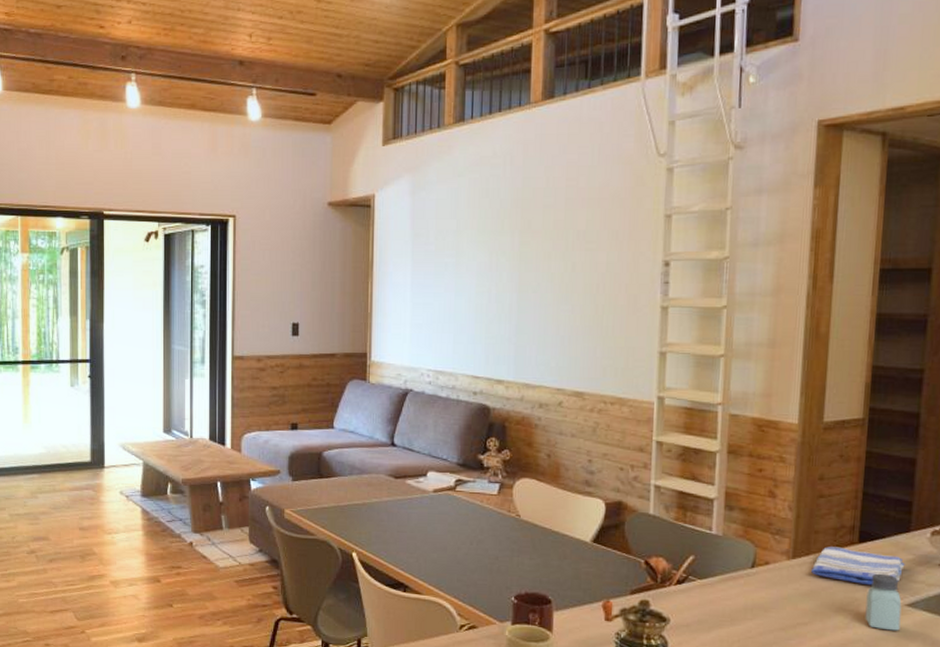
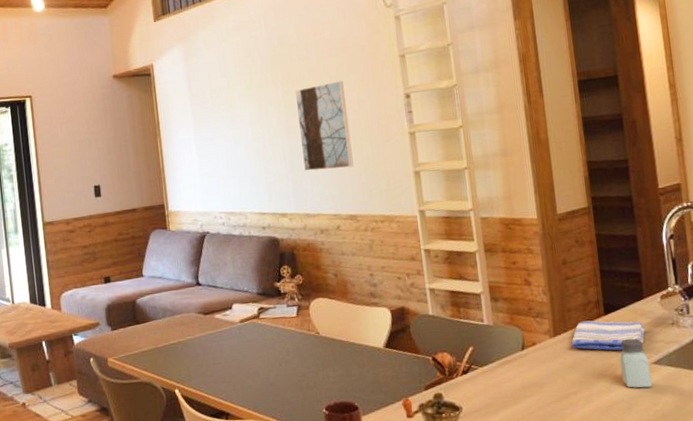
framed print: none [531,237,592,338] -> present [294,80,354,171]

